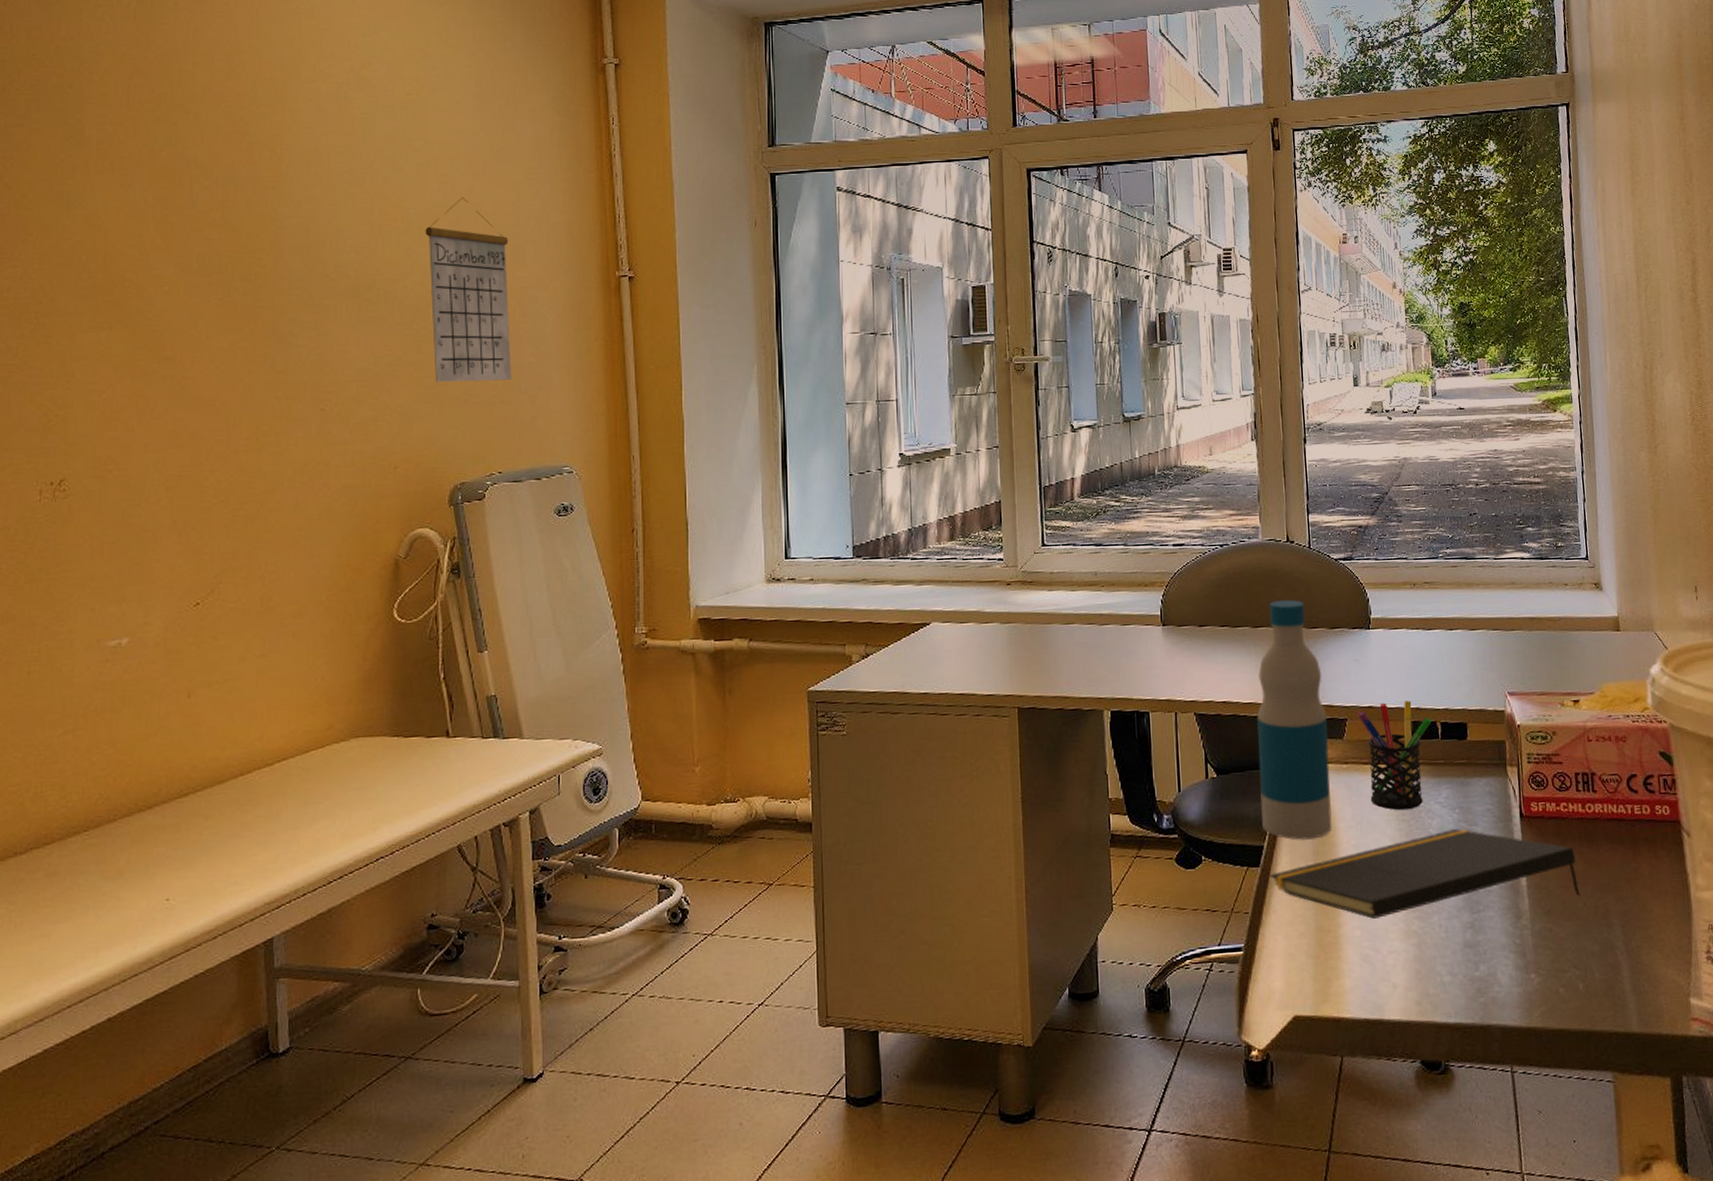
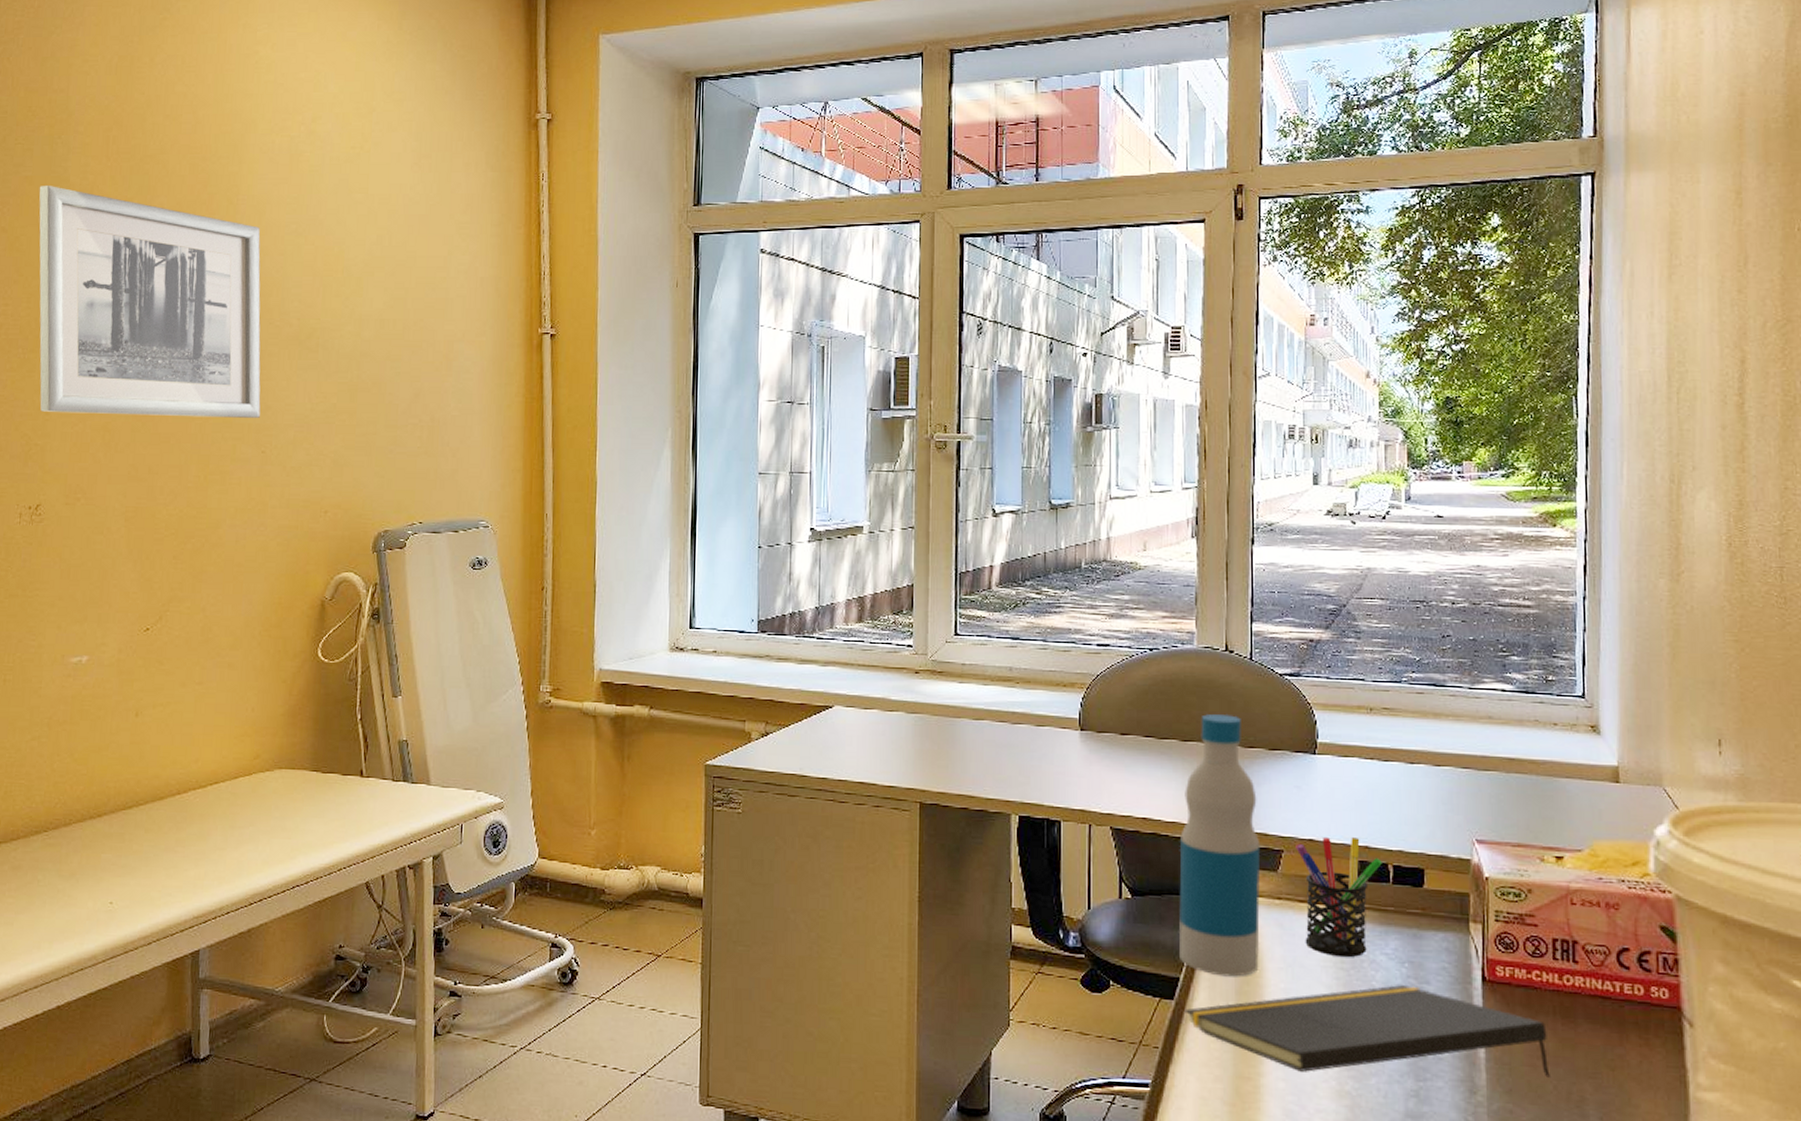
wall art: none [48,138,317,380] -> present [39,186,261,418]
calendar: present [425,196,511,382] -> none [362,249,439,432]

